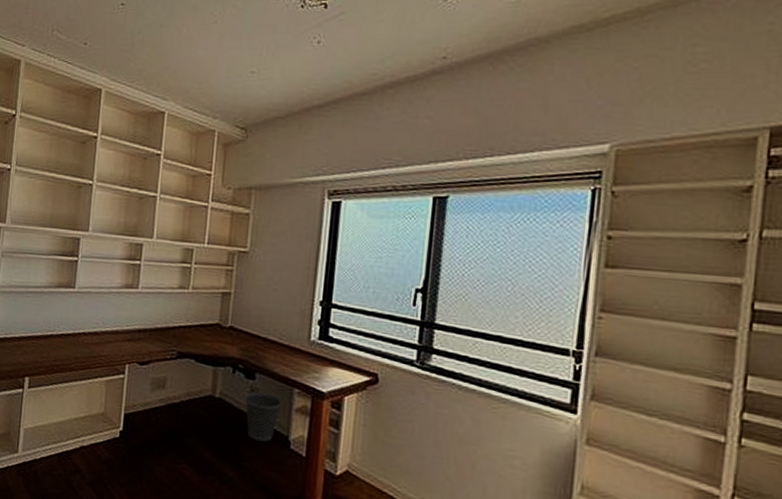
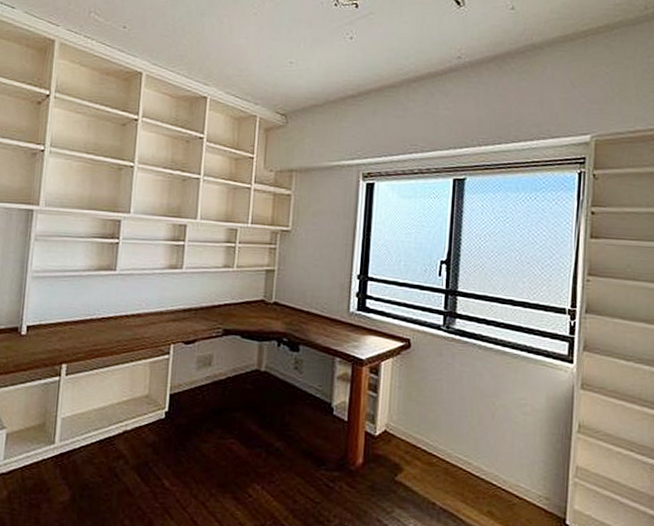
wastebasket: present [245,391,282,442] -> none [290,363,325,410]

